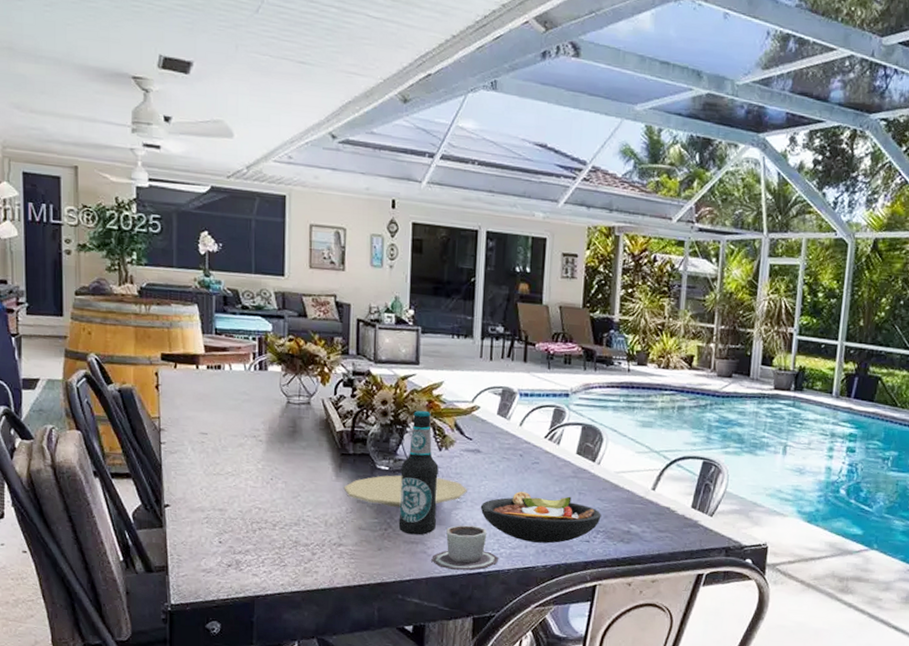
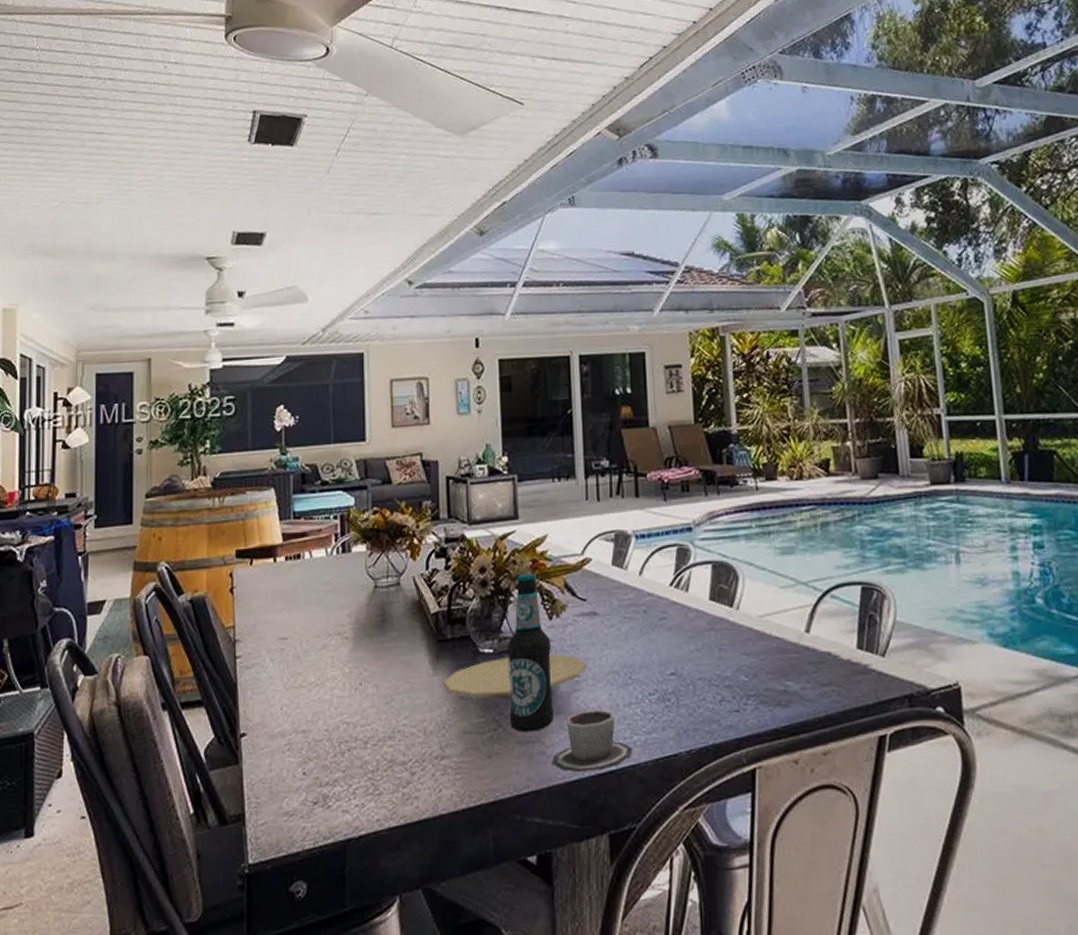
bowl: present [480,491,601,544] -> none [603,655,750,722]

